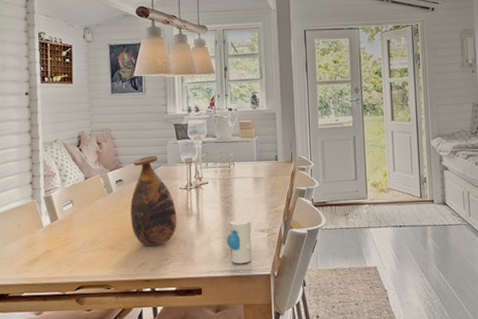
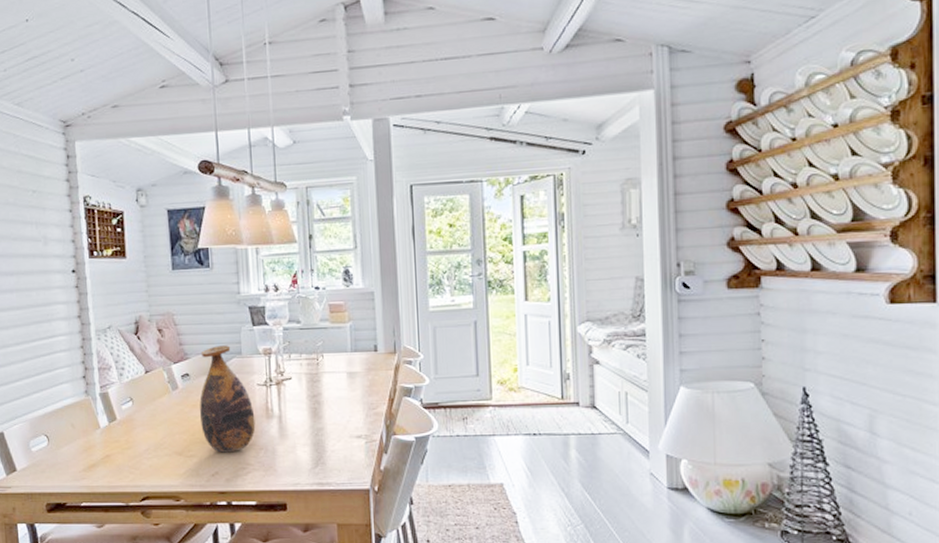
toy: present [226,219,252,264] -> none [315,423,347,476]

